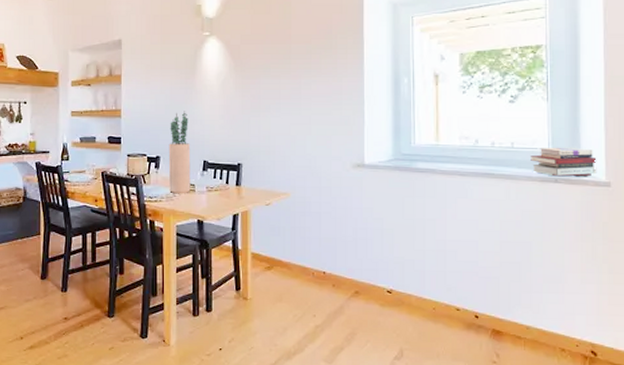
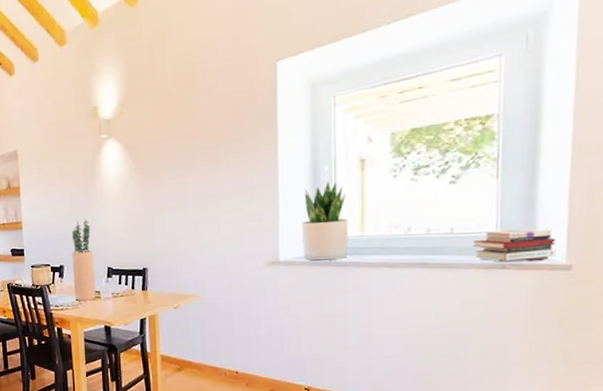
planter: none [384,93,426,166] -> present [301,181,349,261]

